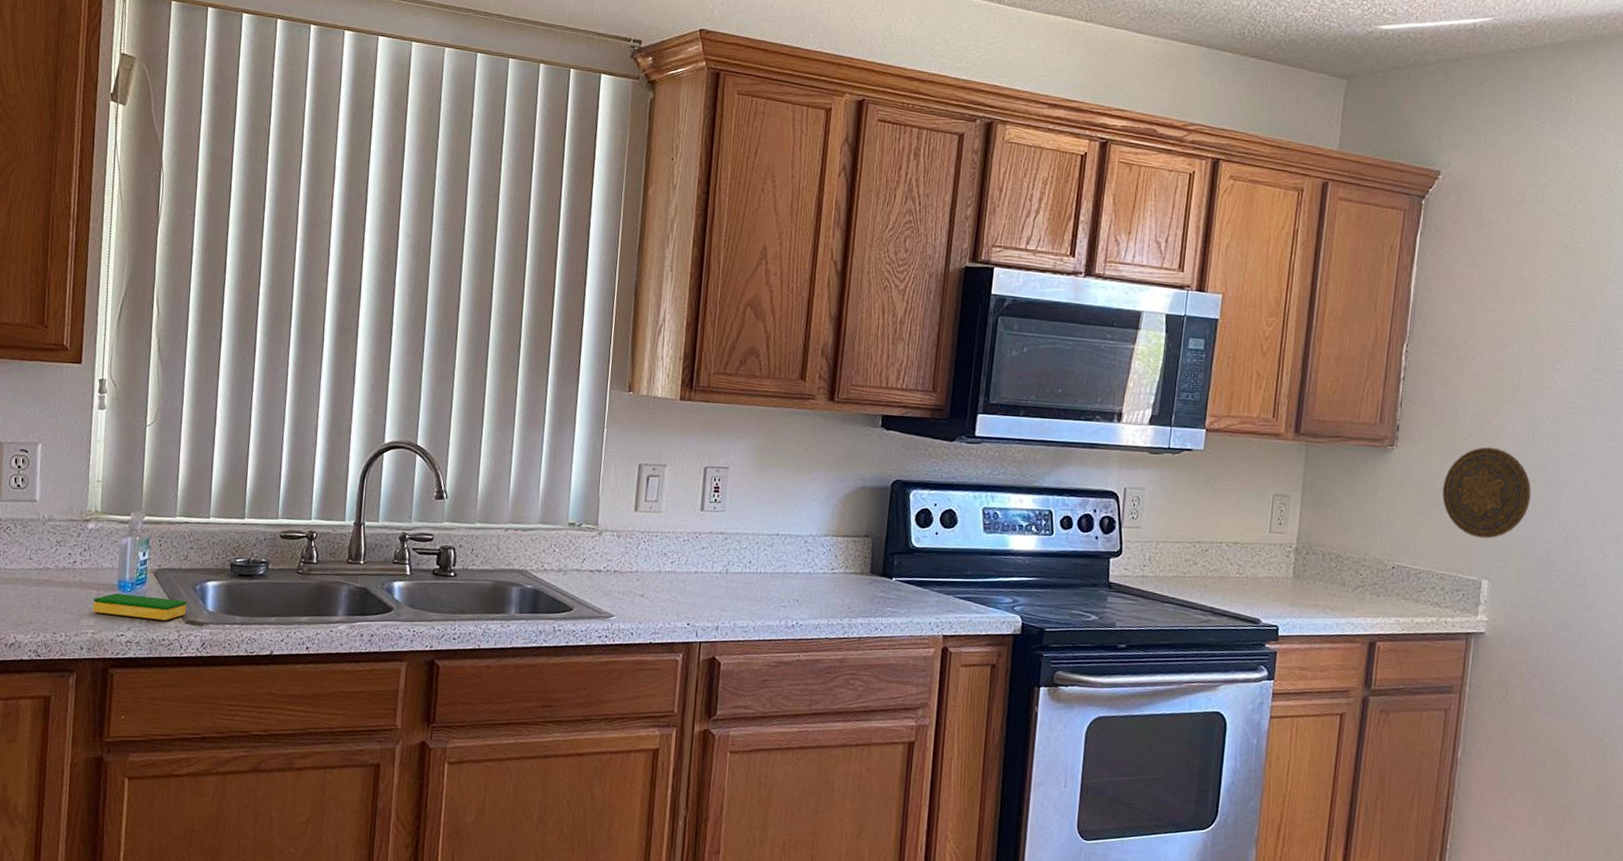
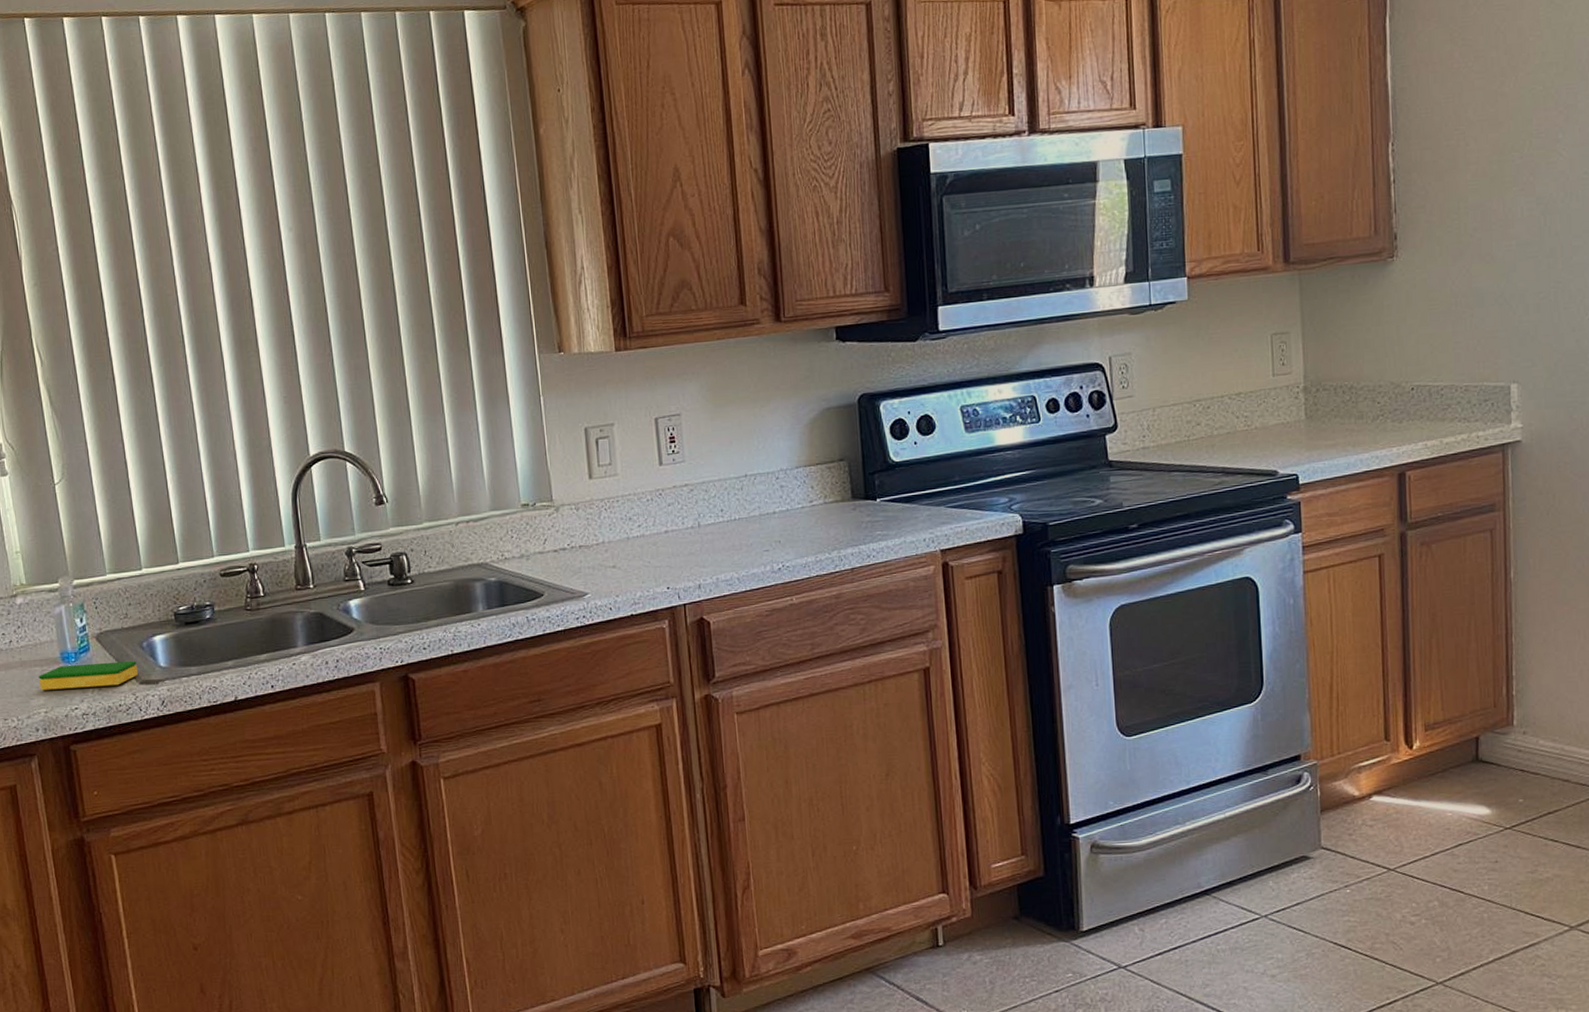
decorative plate: present [1442,447,1532,539] -> none [1453,238,1551,340]

